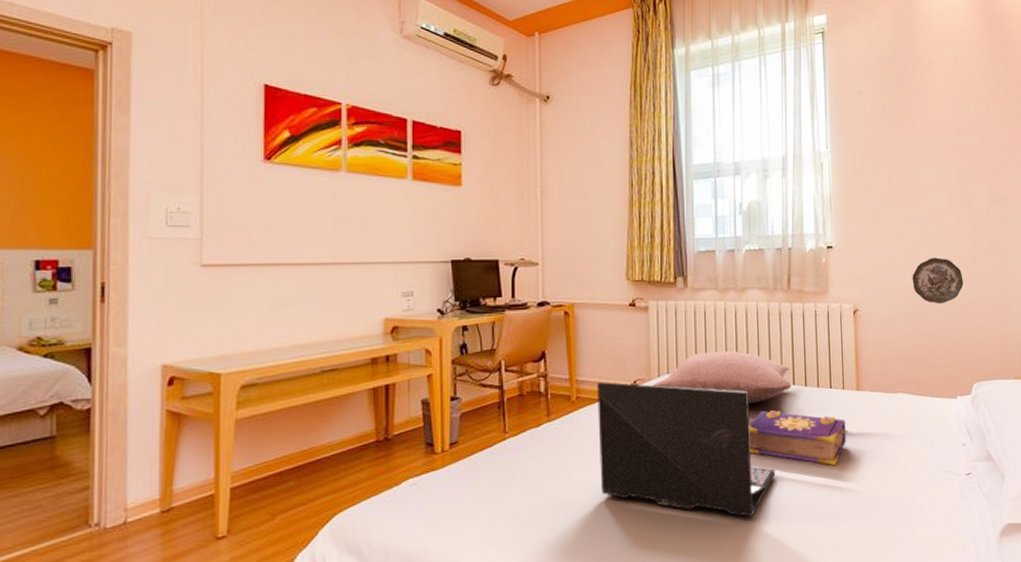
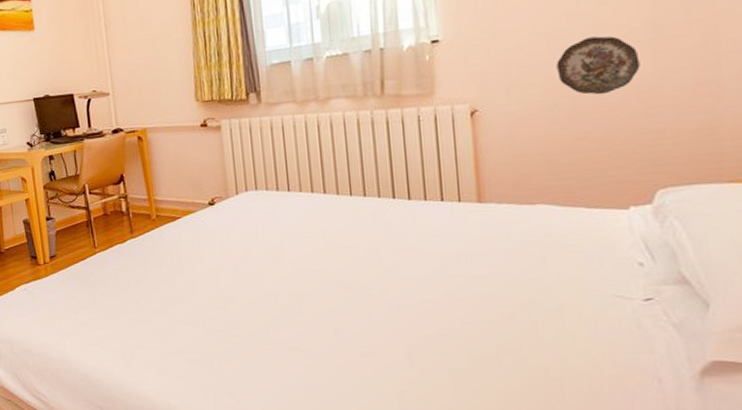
laptop: present [597,382,776,517] -> none [175,201,376,334]
pillow: present [653,350,791,404] -> none [232,165,391,219]
book: present [748,410,848,466] -> none [340,226,468,284]

